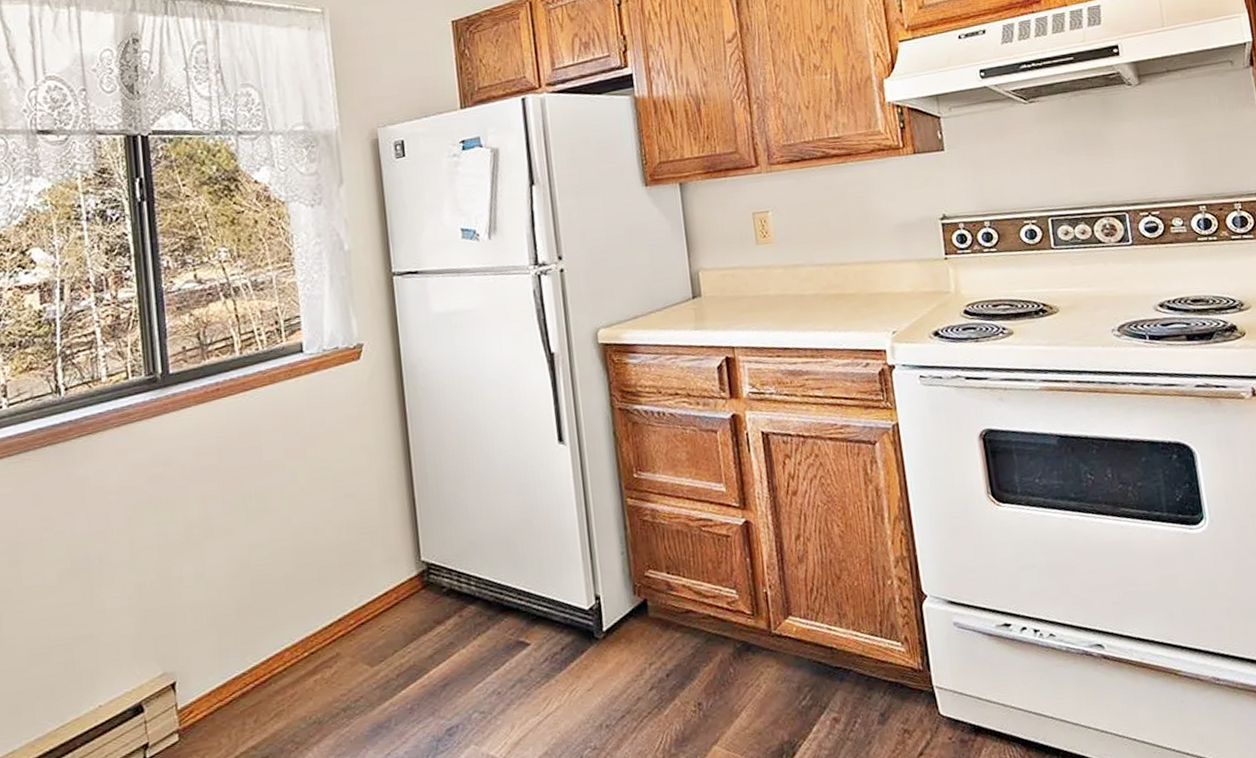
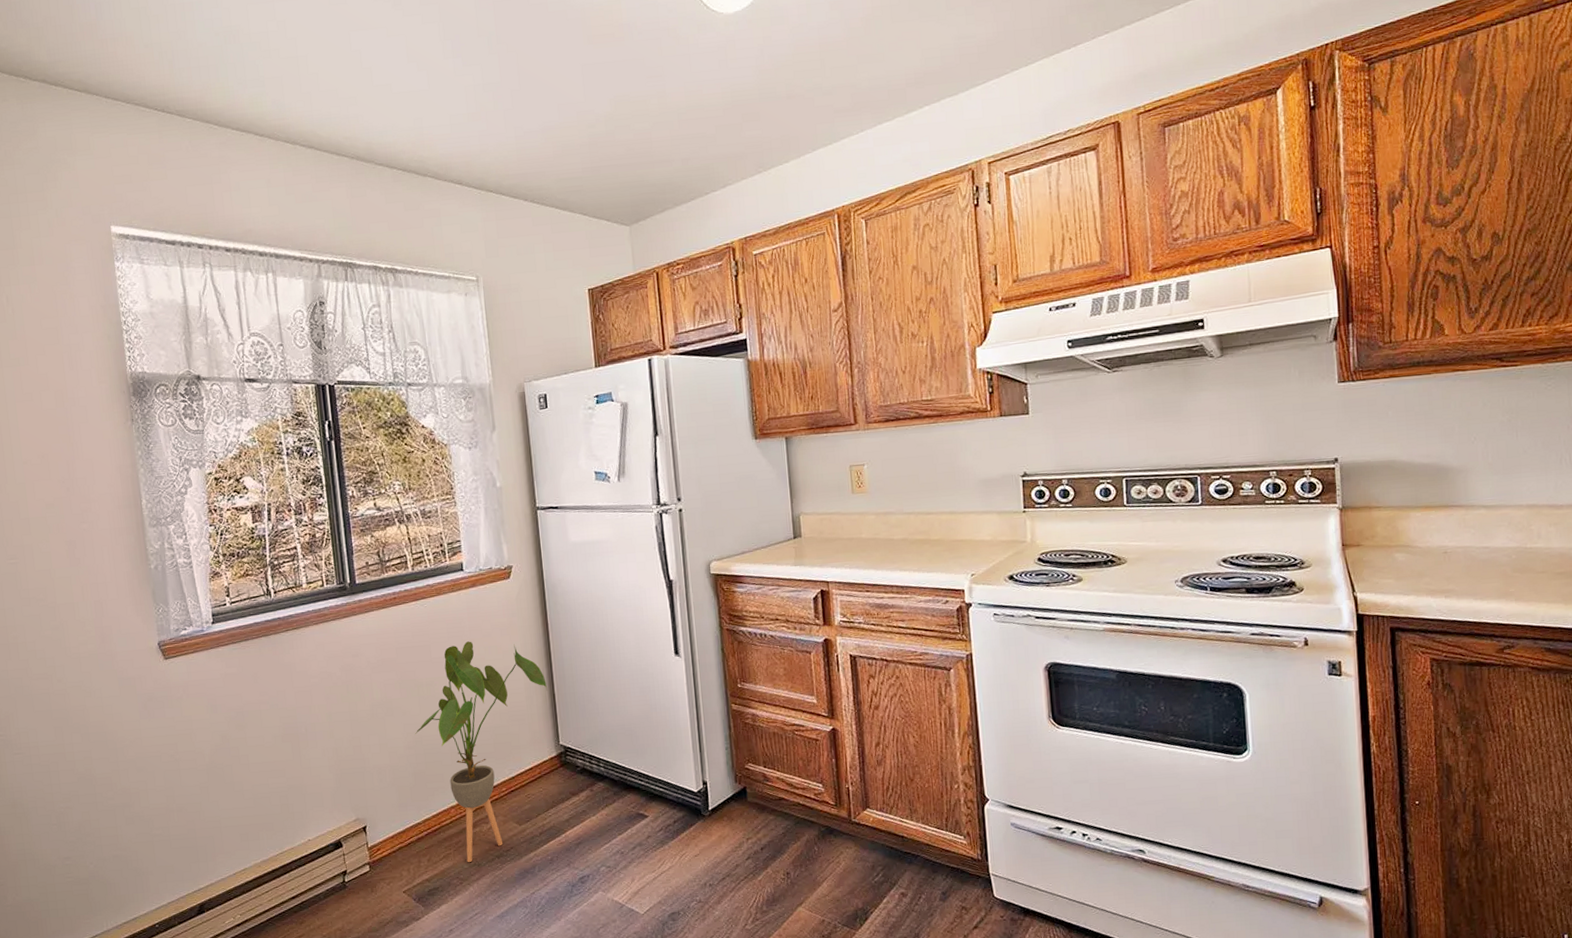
house plant: none [241,438,407,720] -> present [415,641,548,862]

